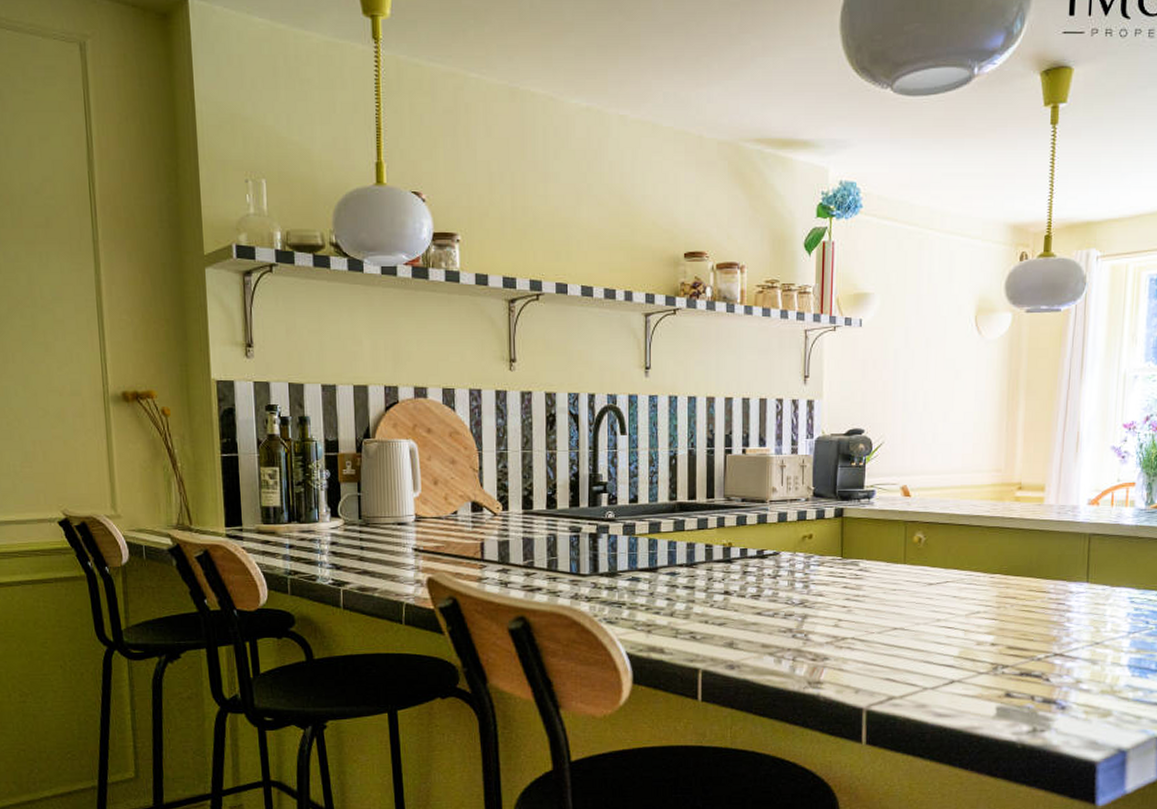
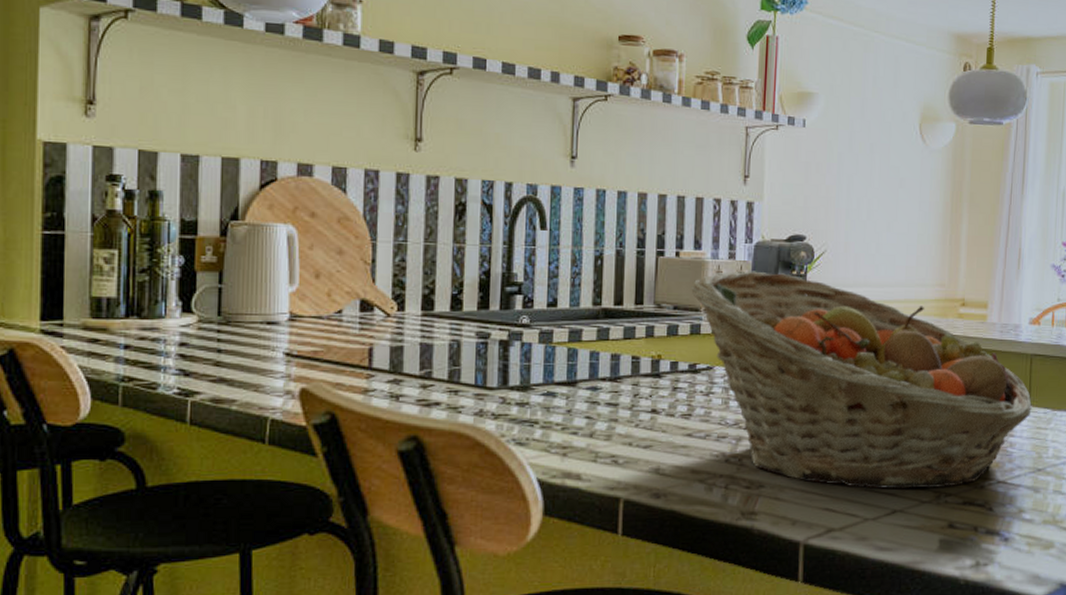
fruit basket: none [757,464,1090,662] -> present [691,271,1032,490]

